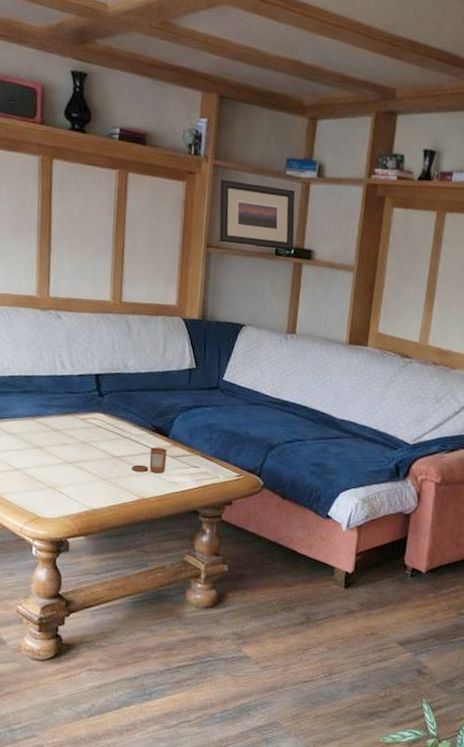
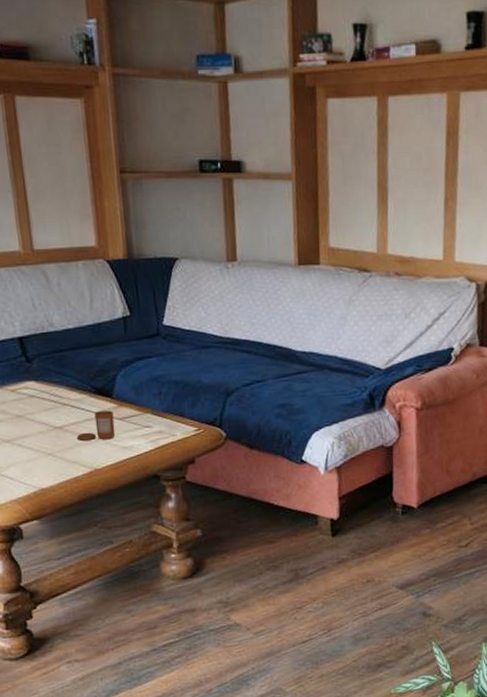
picture frame: present [219,179,295,251] -> none [123,90,220,166]

